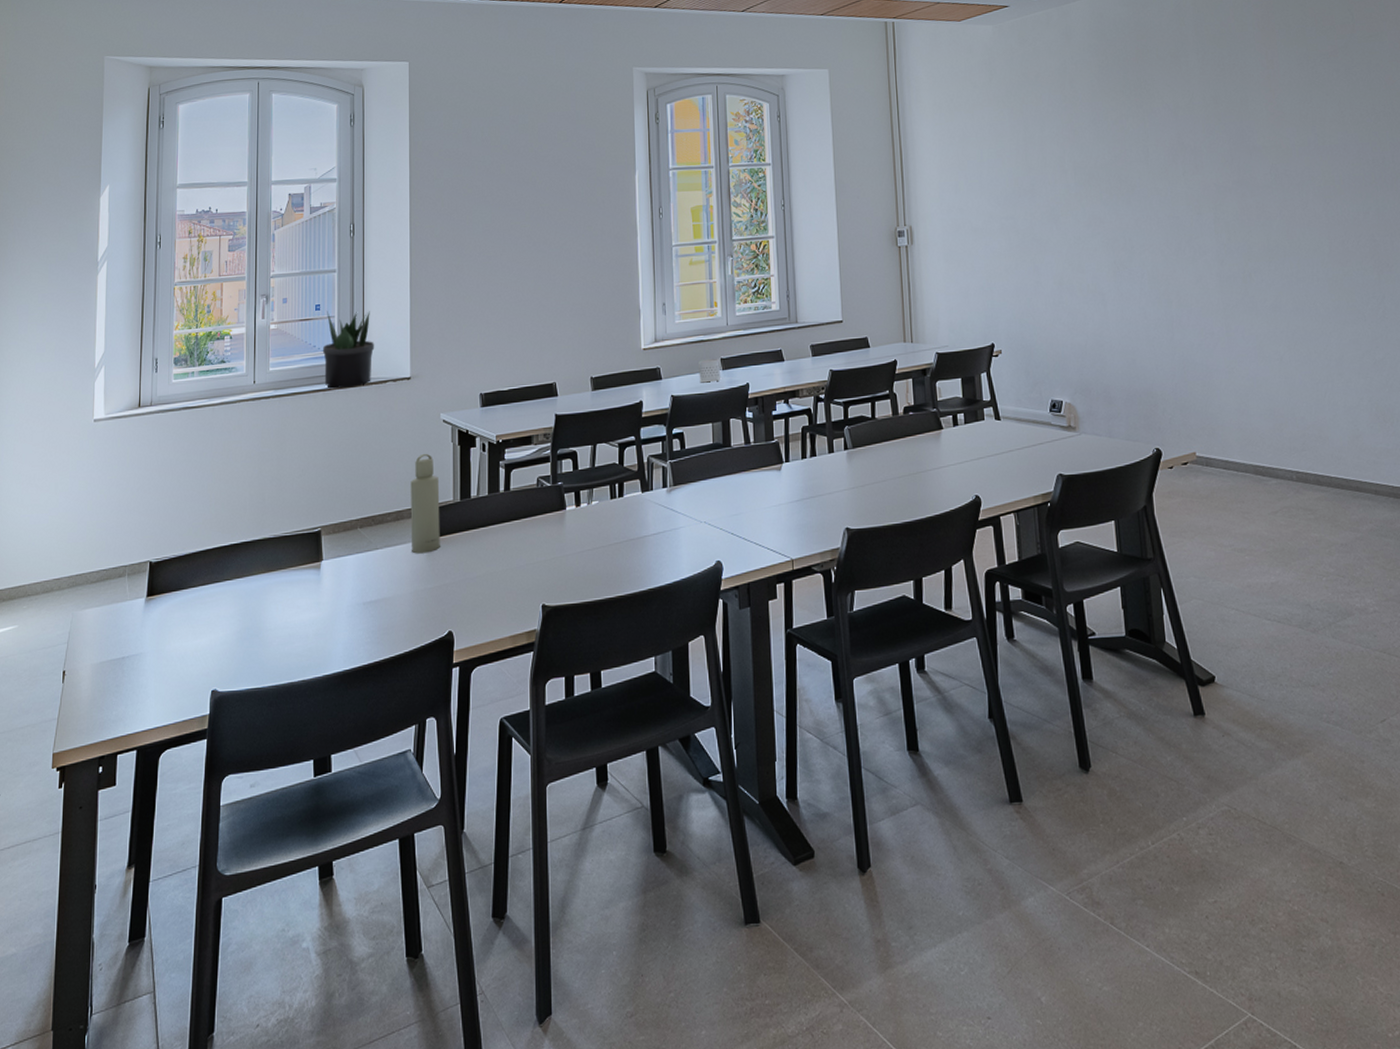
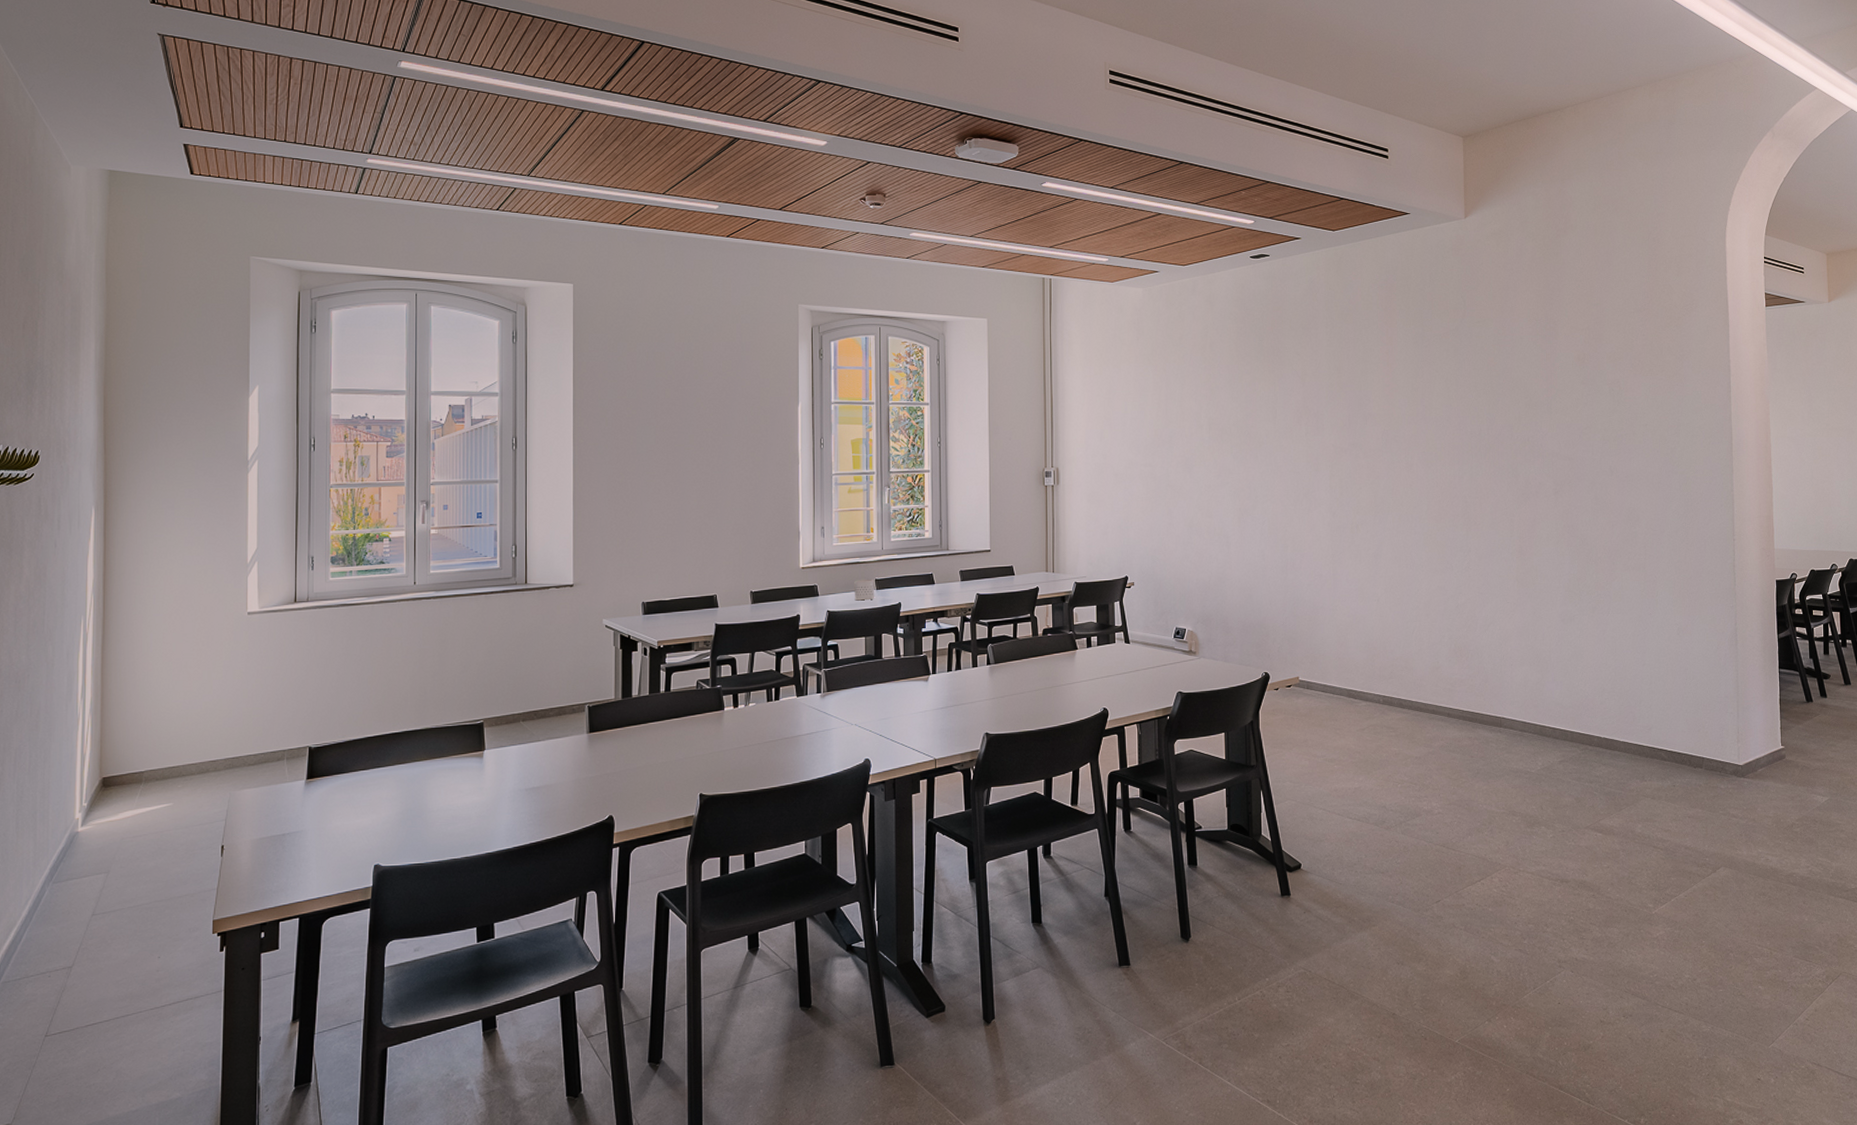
planter: present [322,311,375,389] -> none [484,519,538,592]
bottle: present [410,453,440,554] -> none [572,655,602,746]

